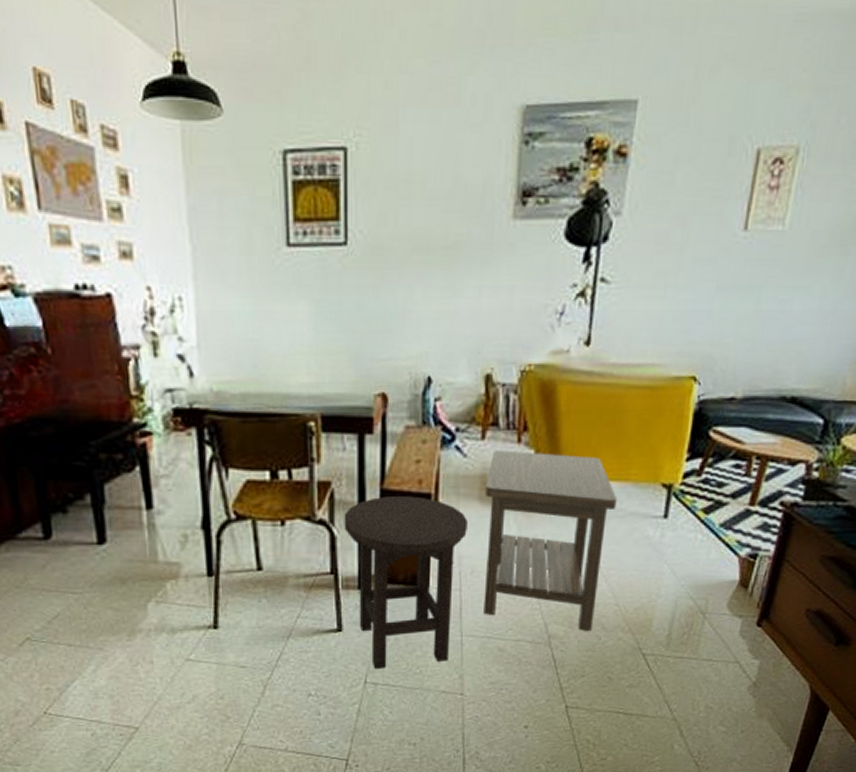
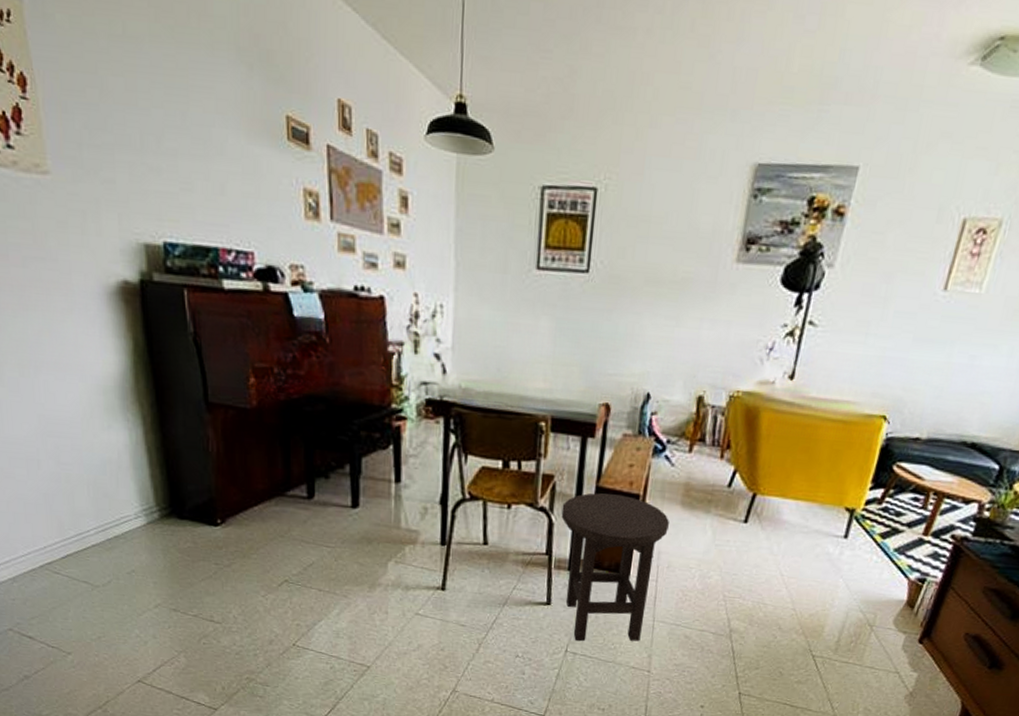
side table: present [483,450,617,632] -> none [675,463,804,631]

